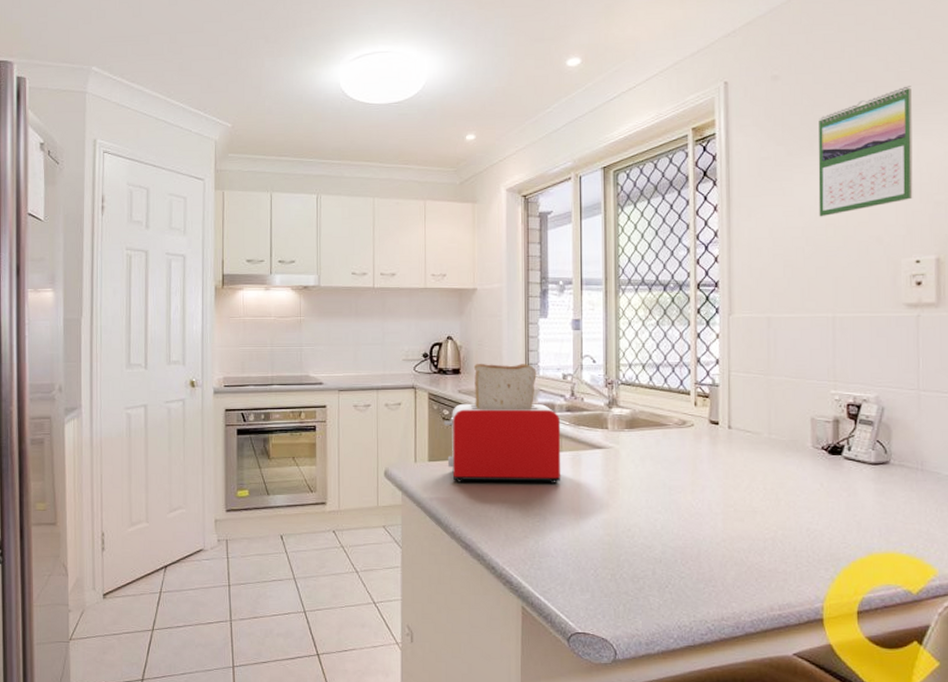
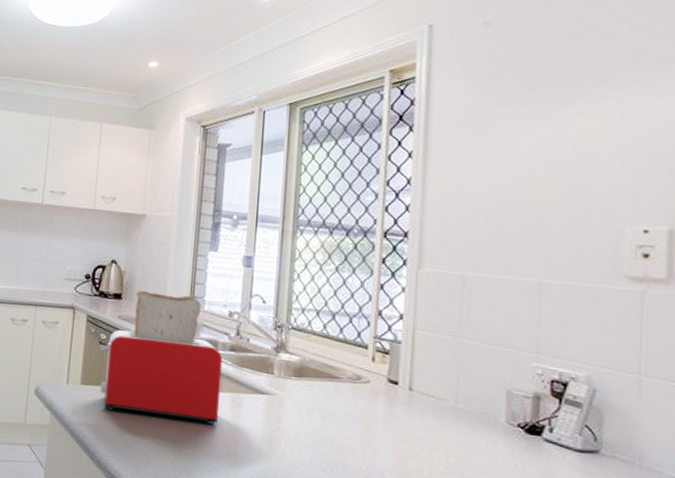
calendar: present [818,86,913,217] -> none [529,40,647,174]

